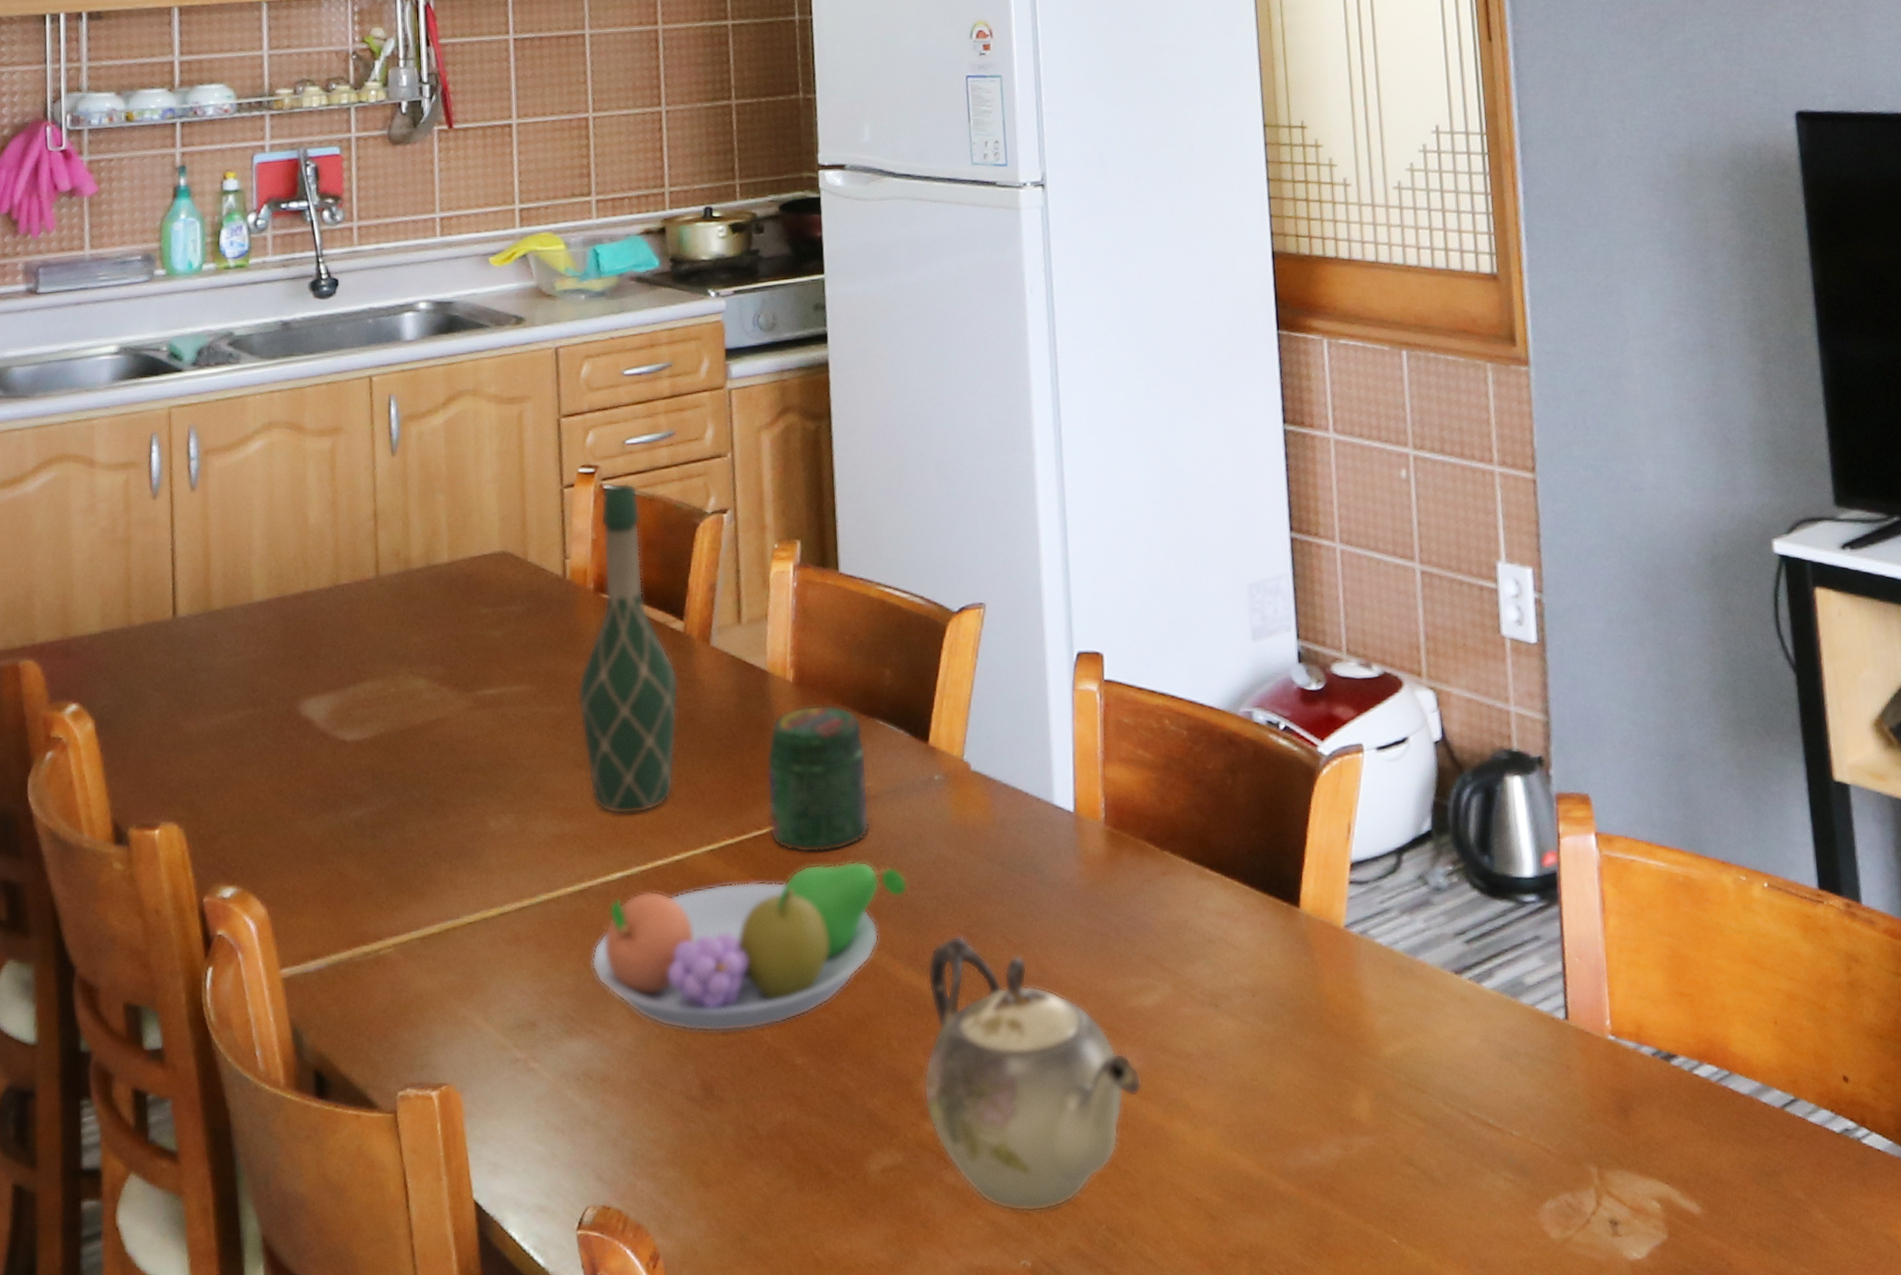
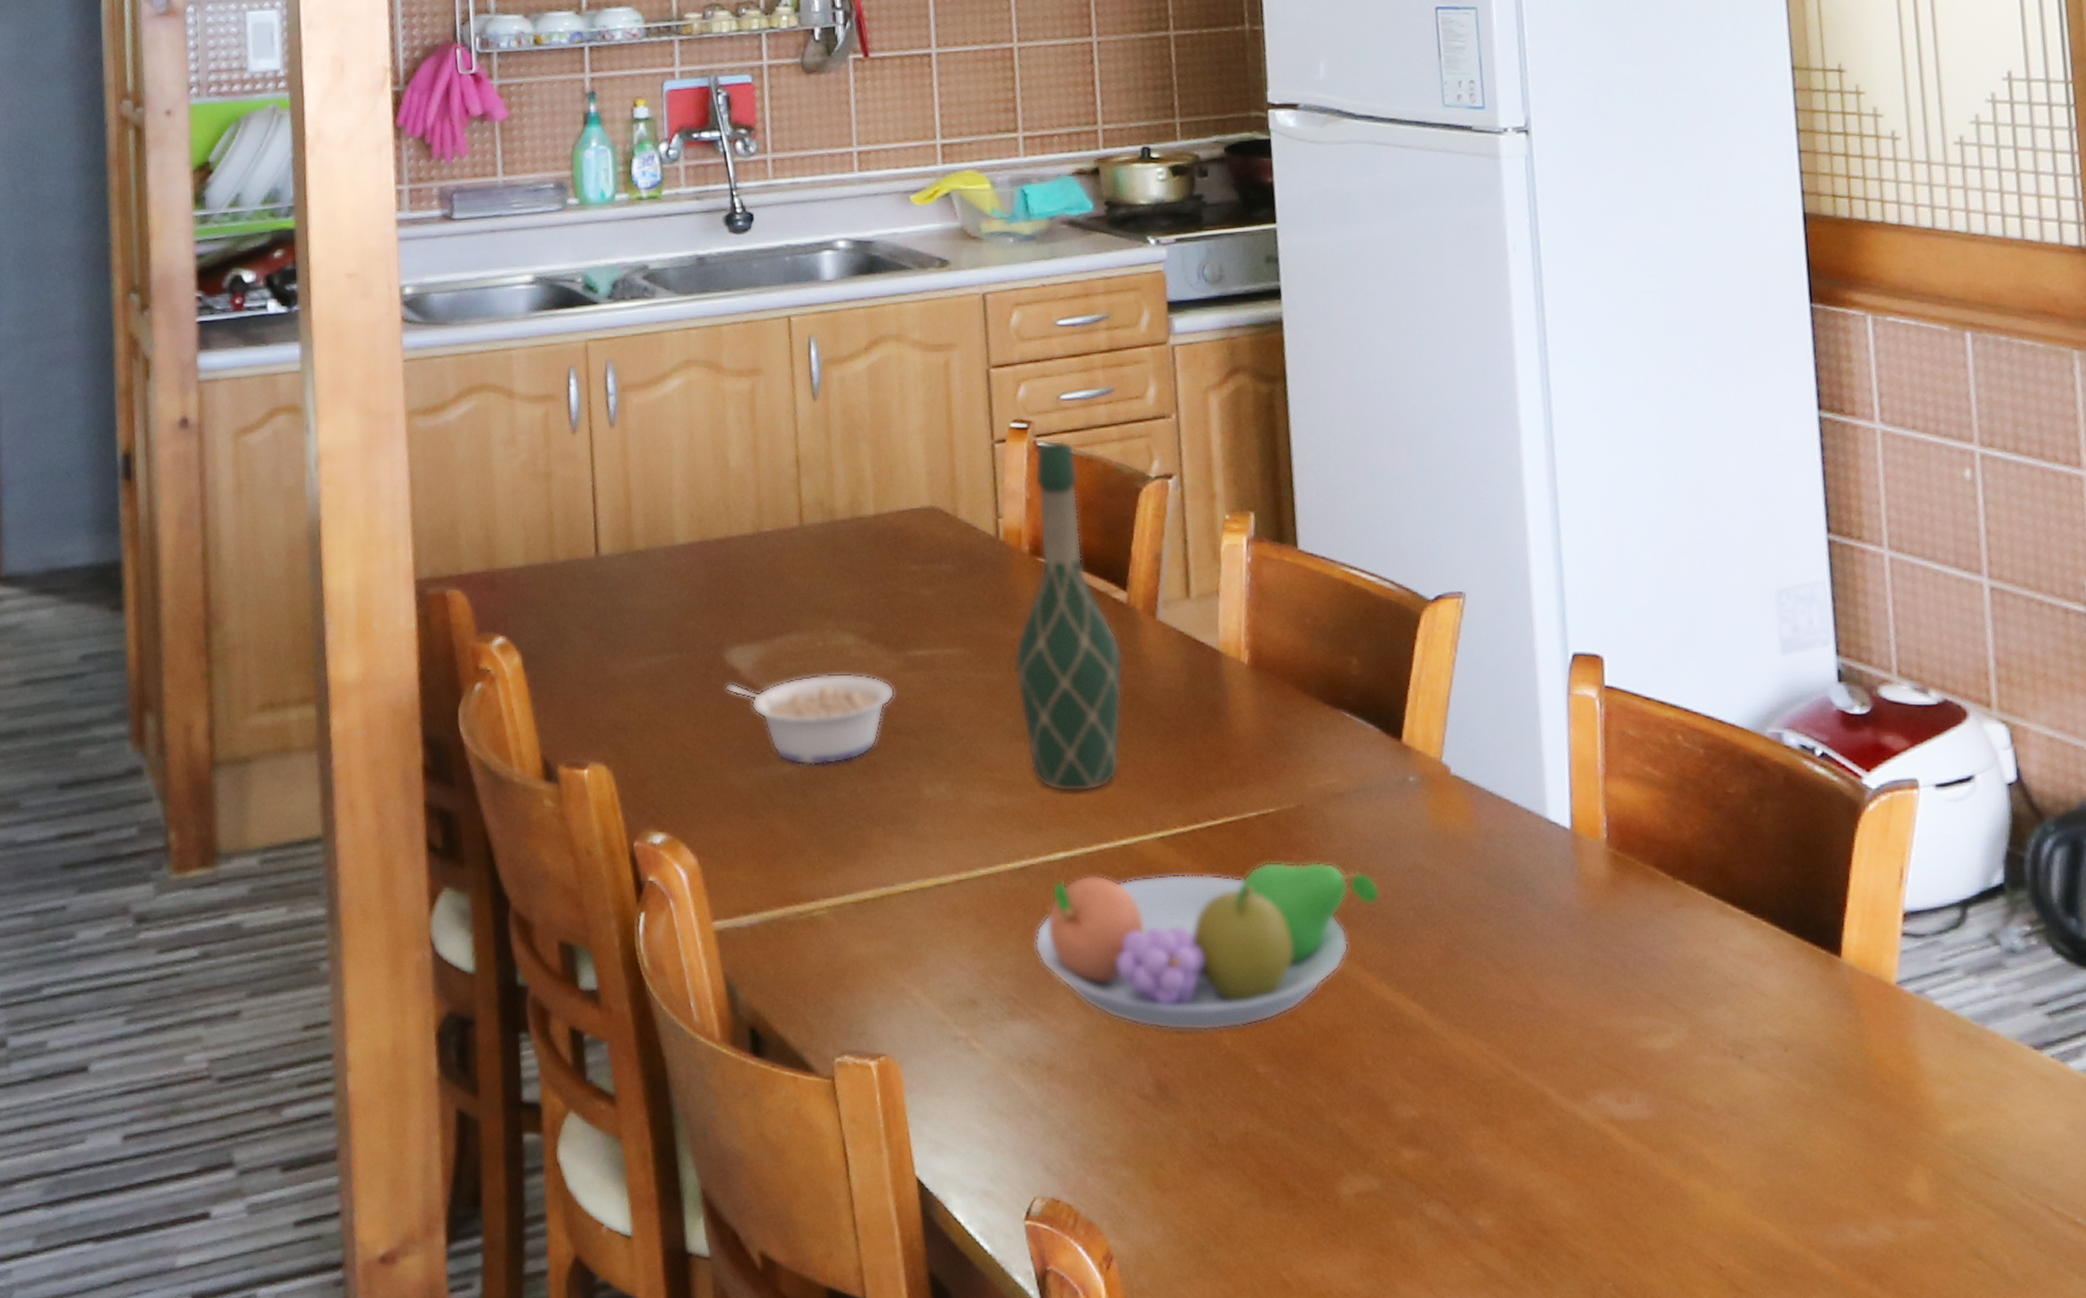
legume: none [299,716,464,809] -> present [725,673,895,766]
jar: present [766,704,870,853] -> none [1220,691,1337,850]
teapot: present [923,936,1142,1212] -> none [1400,953,1654,1259]

